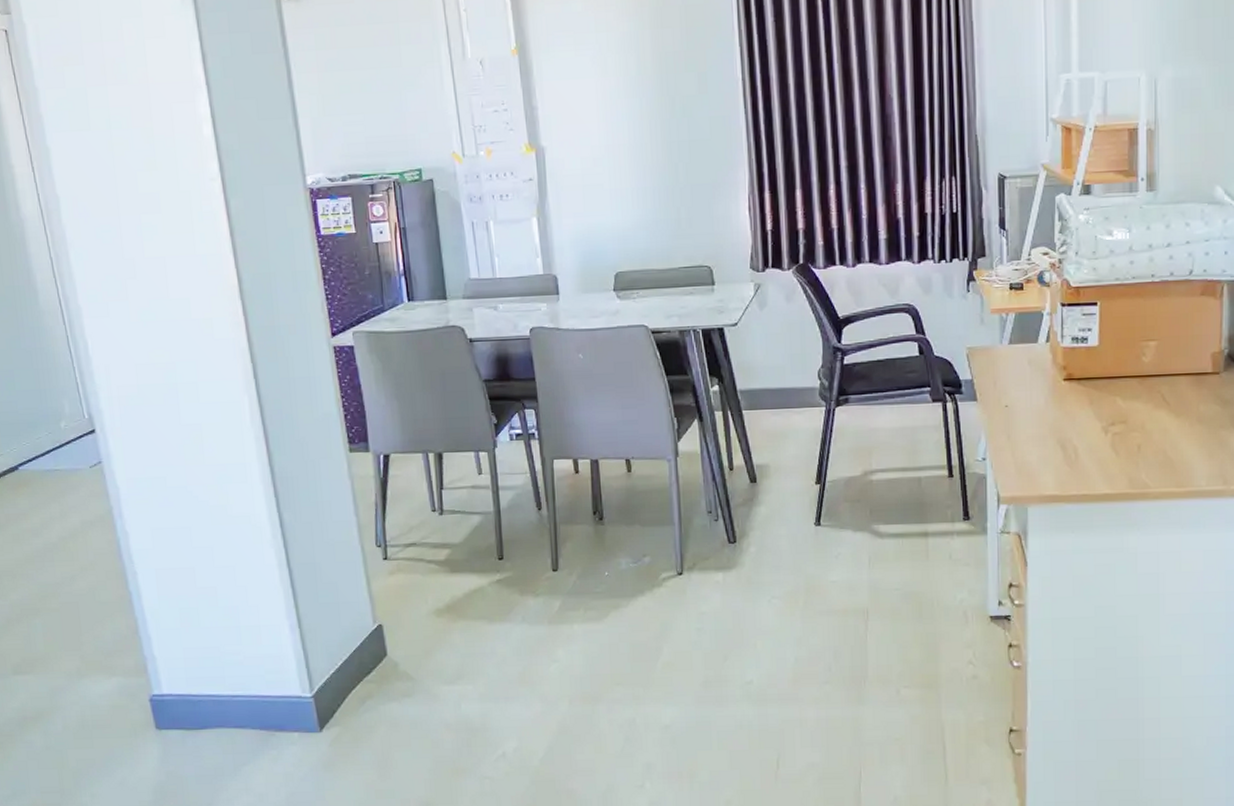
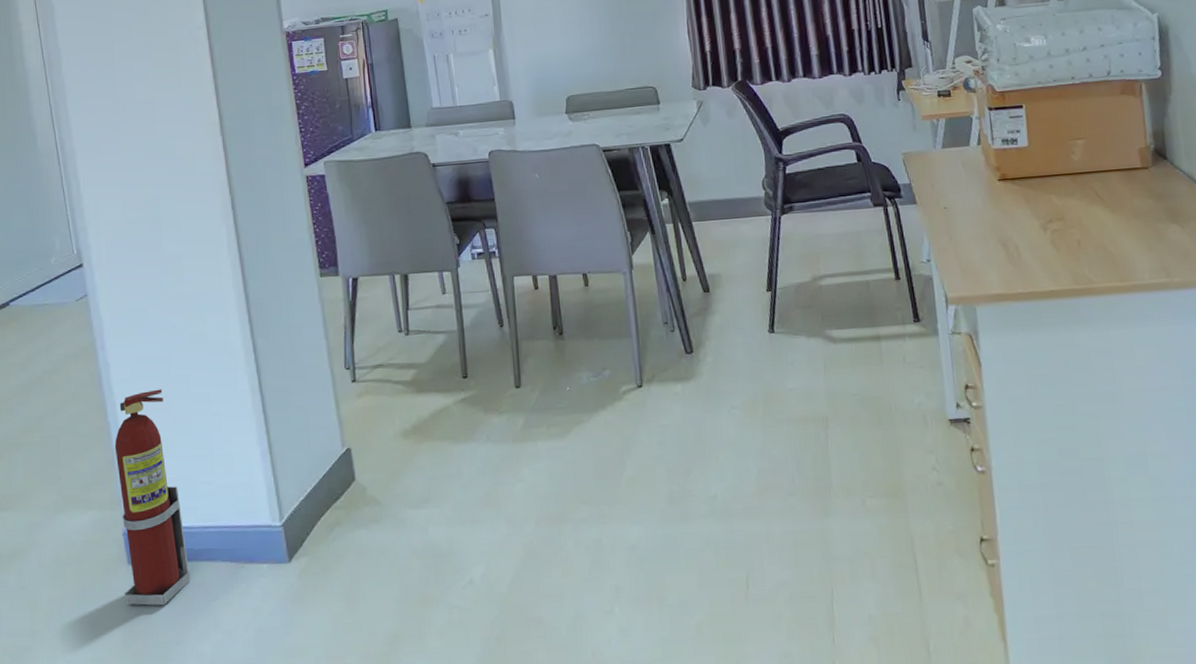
fire extinguisher: none [137,560,220,769] -> present [114,389,191,606]

